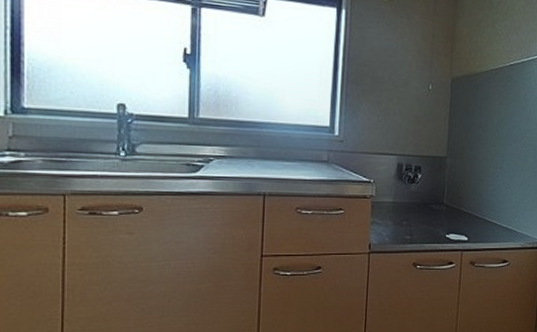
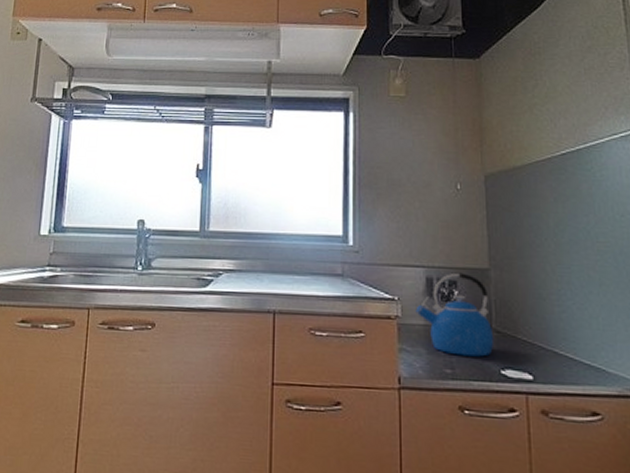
kettle: none [387,160,444,226] -> present [415,272,494,357]

